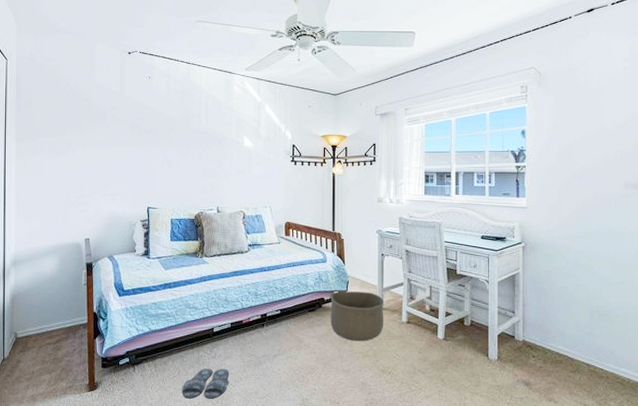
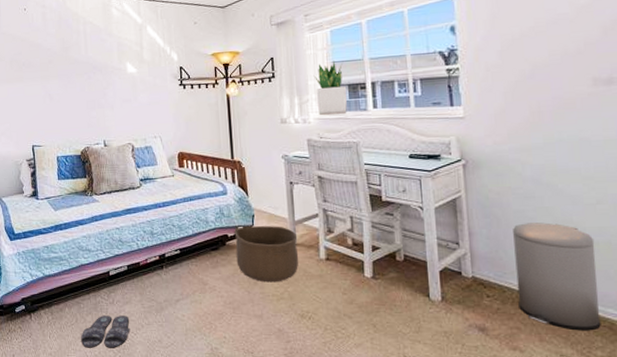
planter: none [408,150,434,198] -> present [313,60,347,116]
pedal bin: none [556,297,616,386] -> present [513,222,601,331]

